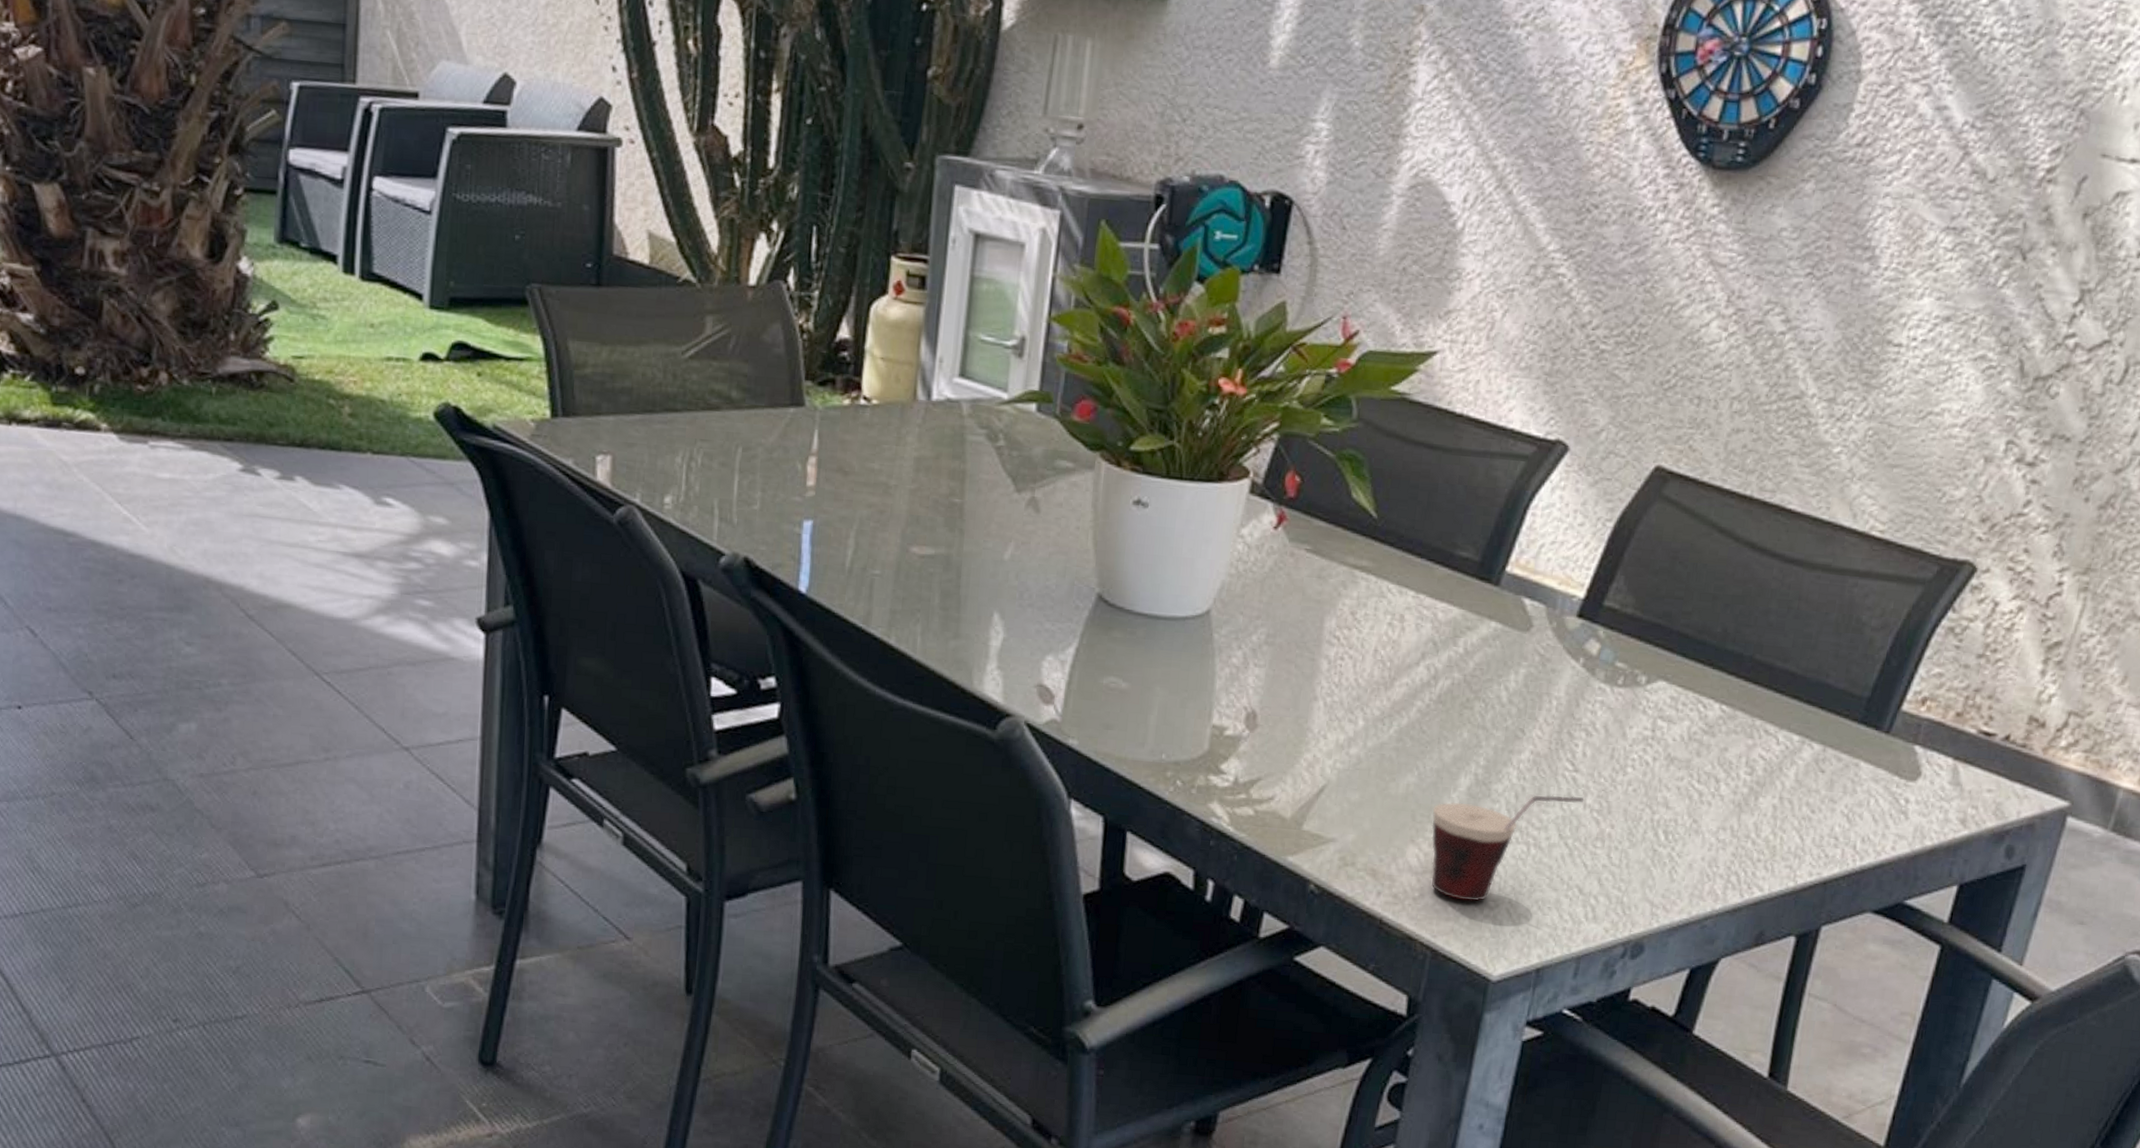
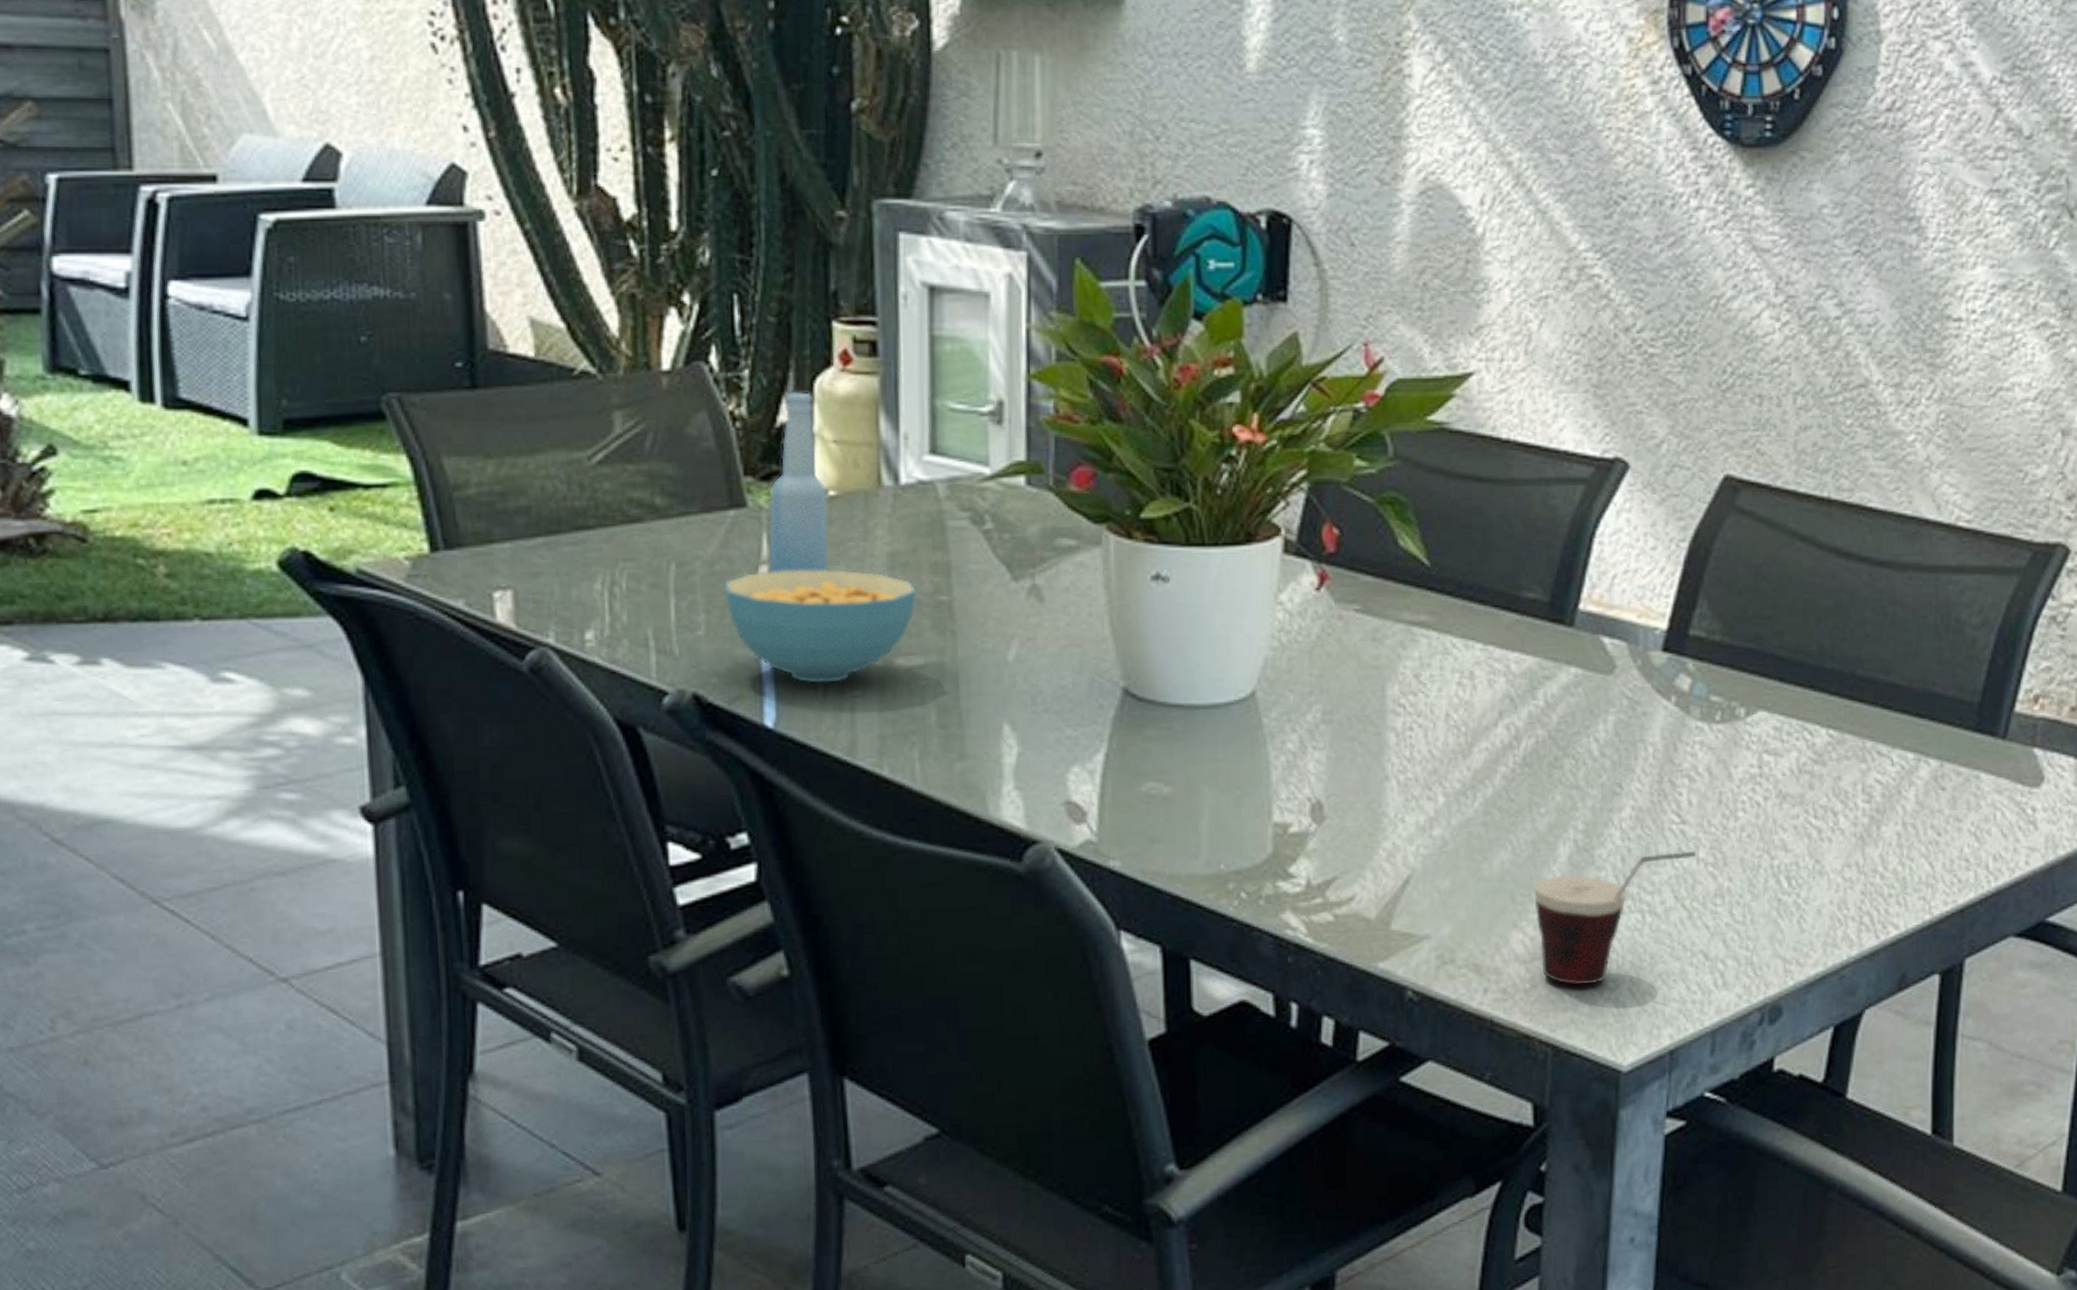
cereal bowl: none [778,461,936,562] -> present [724,568,918,684]
bottle: none [816,313,872,467] -> present [768,392,829,573]

